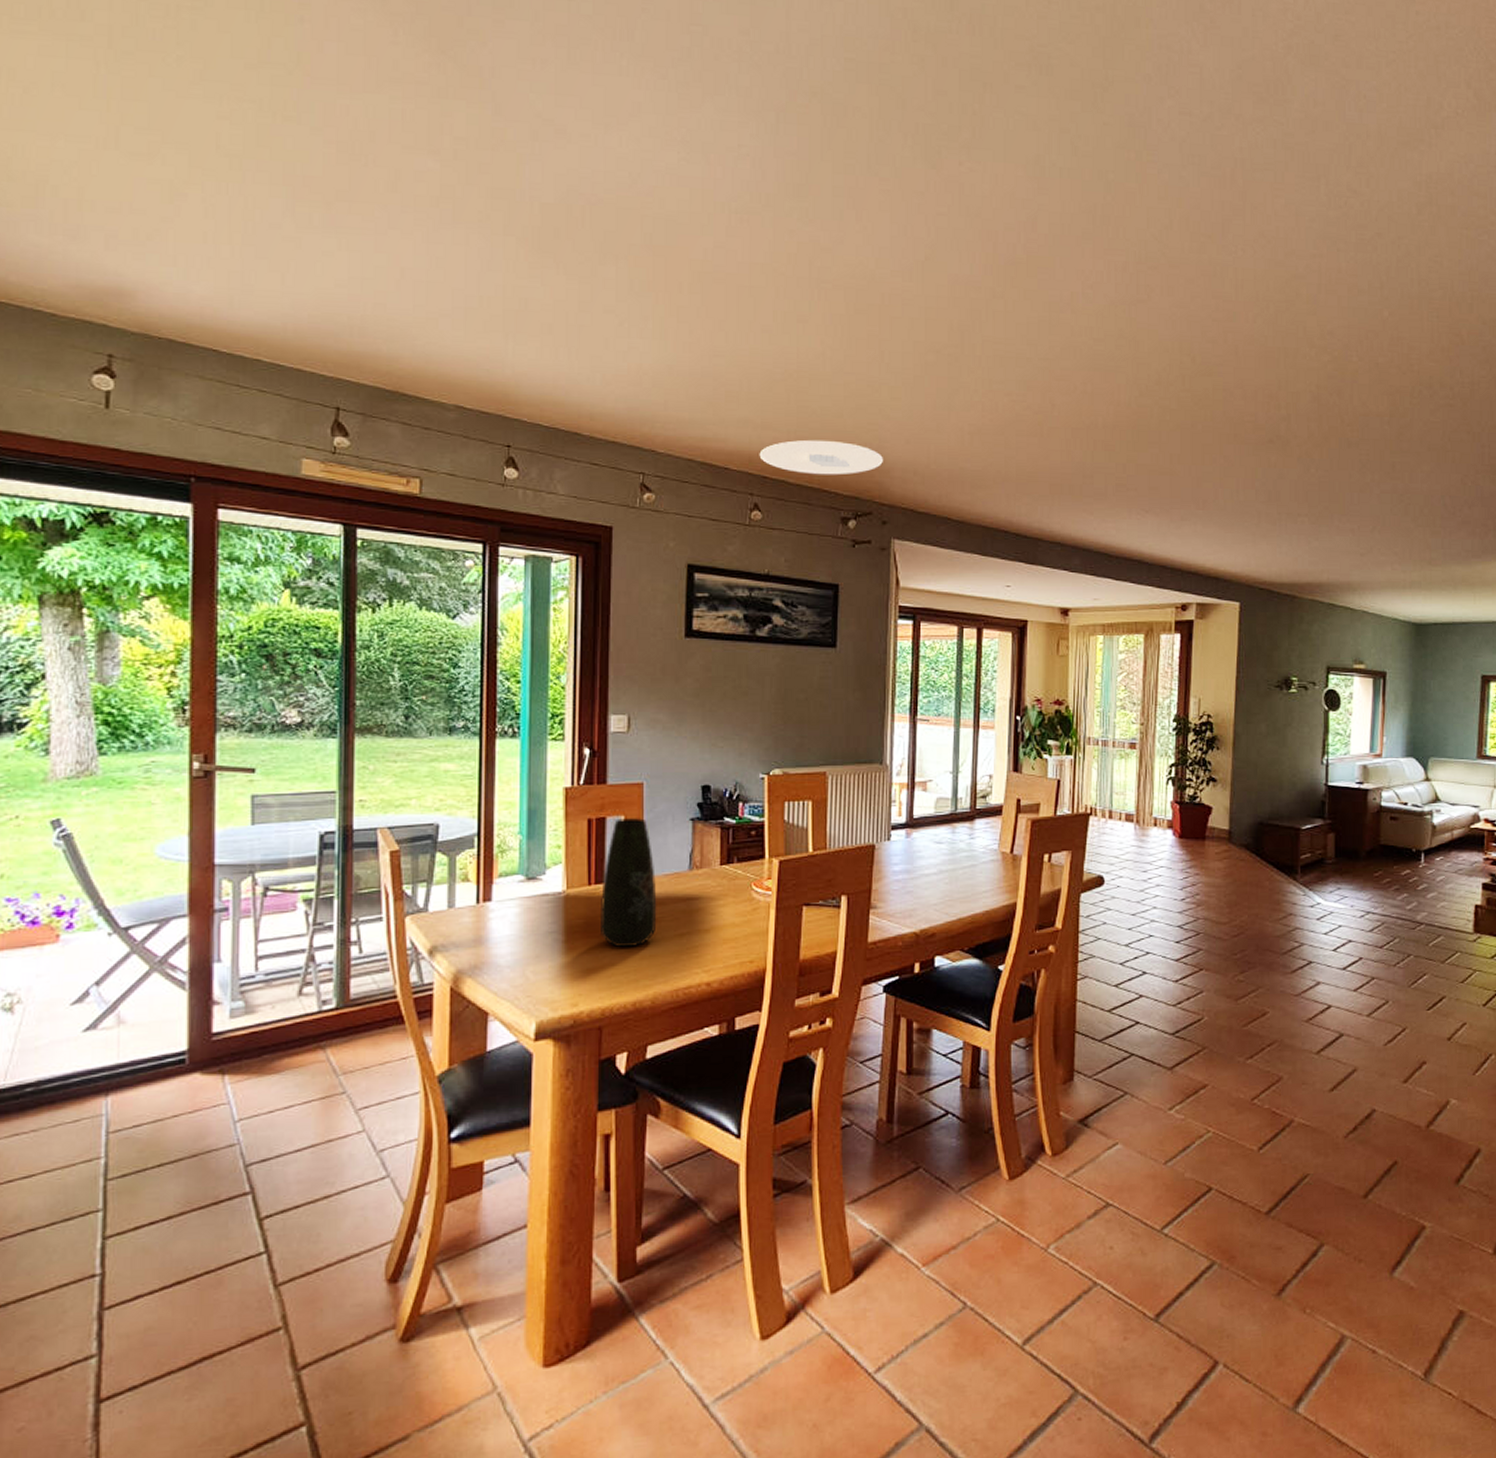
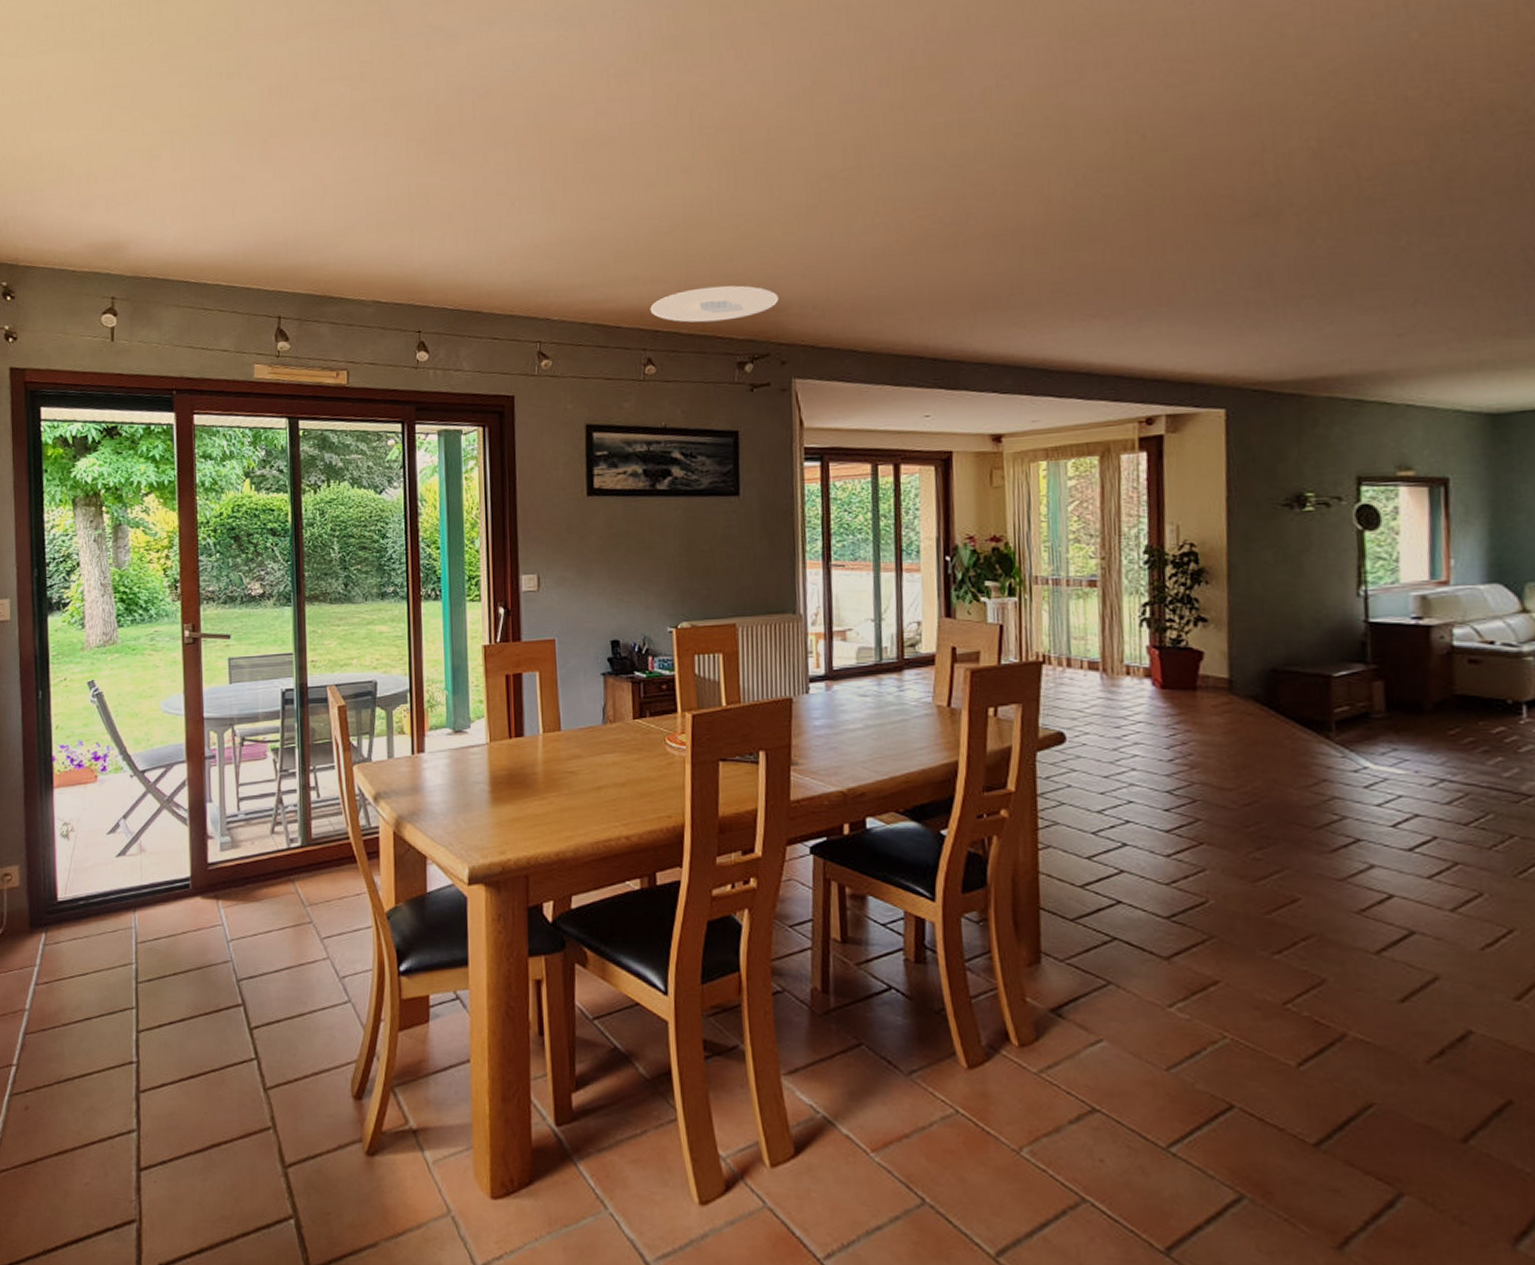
vase: present [601,818,657,948] -> none [521,673,575,799]

